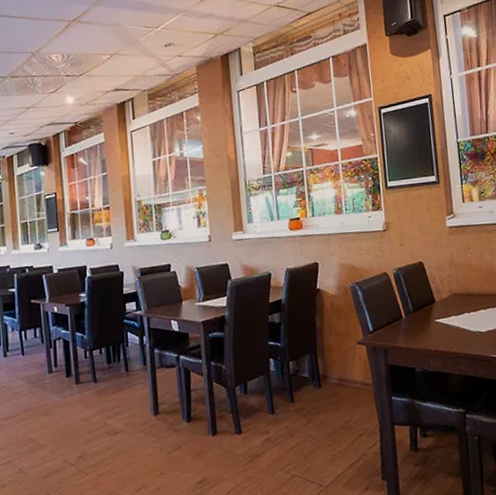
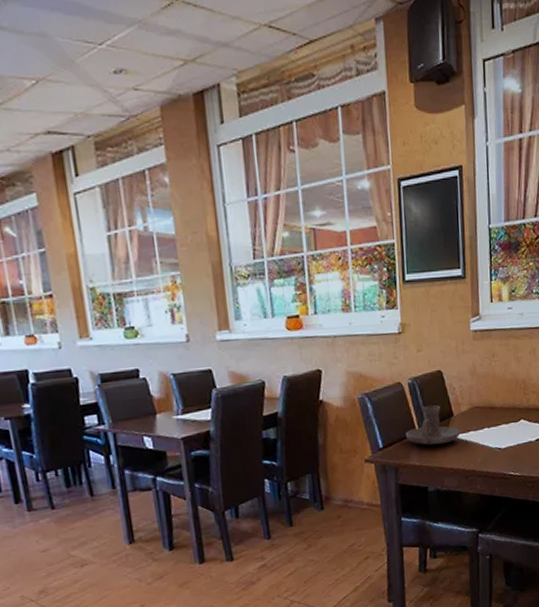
candle holder: none [393,292,443,329] -> present [406,405,461,445]

